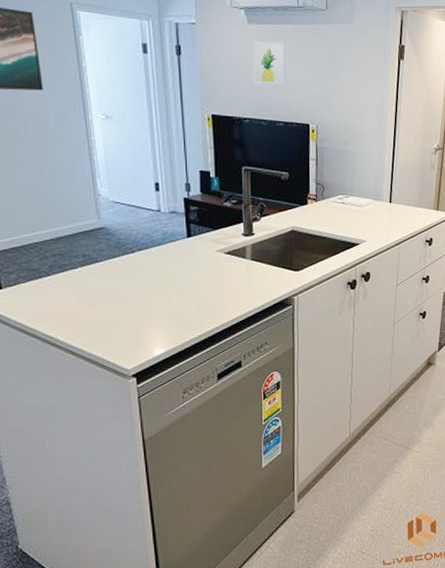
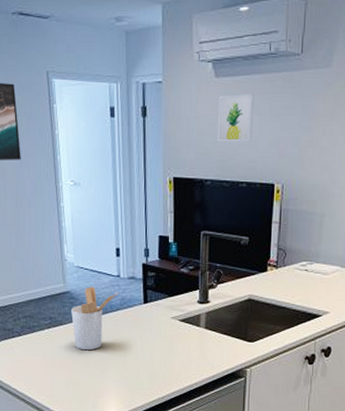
utensil holder: none [108,221,159,288] -> present [71,286,118,351]

